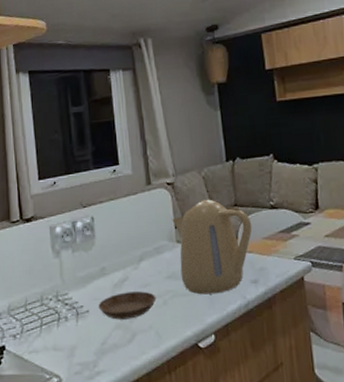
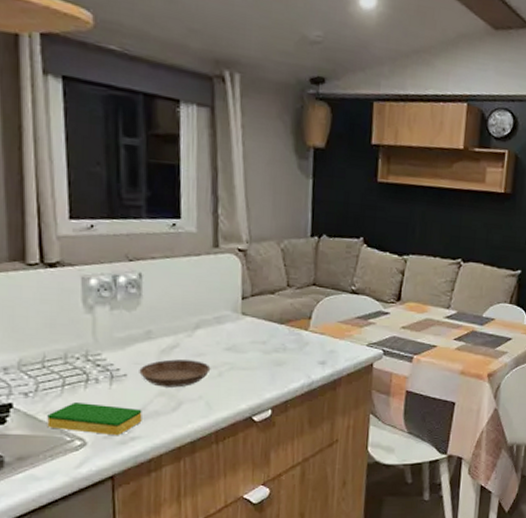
dish sponge: none [31,340,104,371] -> present [47,403,142,436]
kettle: present [172,199,252,295] -> none [239,273,329,371]

